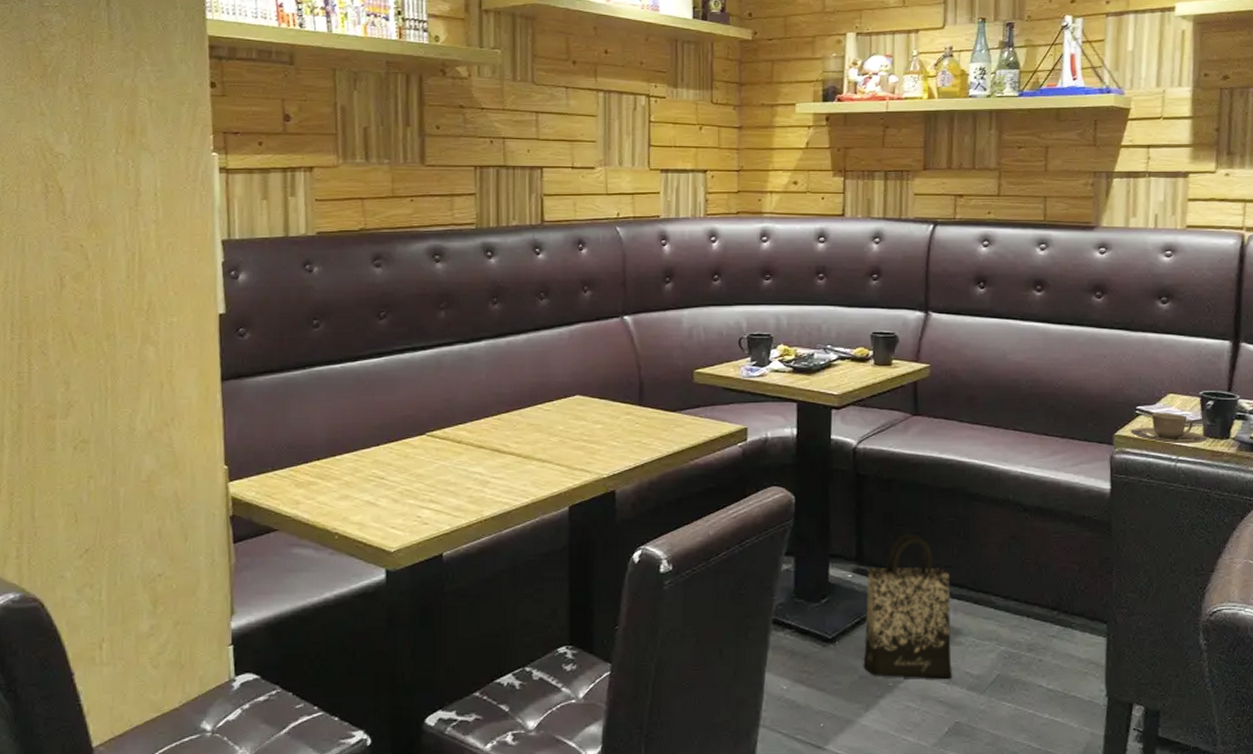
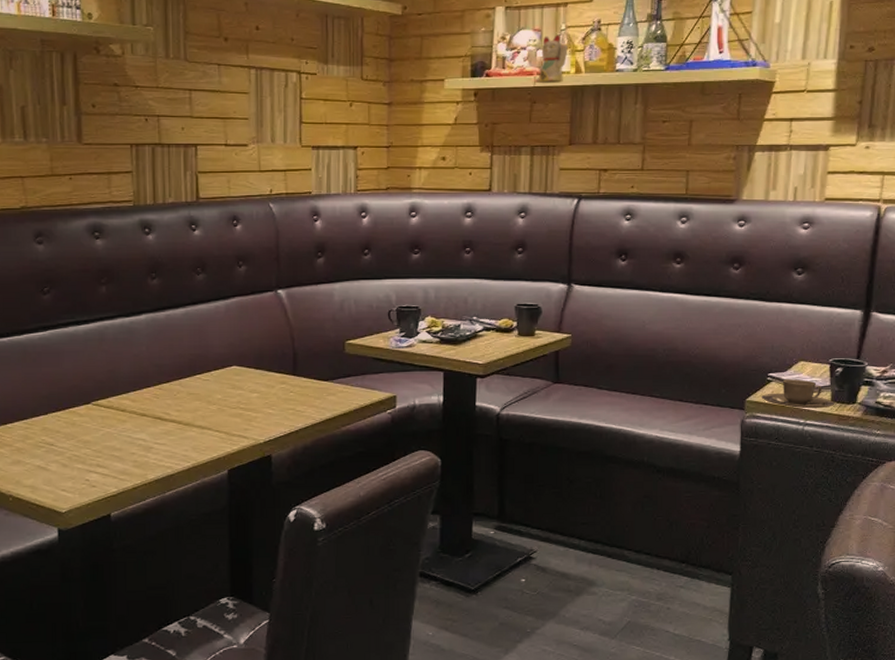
shopping bag: present [863,533,952,679] -> none [503,493,586,625]
decorative figurine: none [888,60,920,109] -> present [535,34,568,84]

